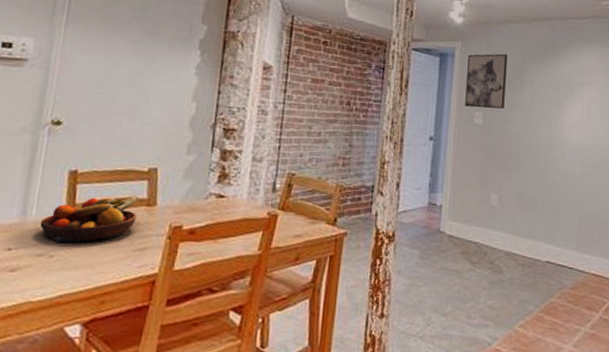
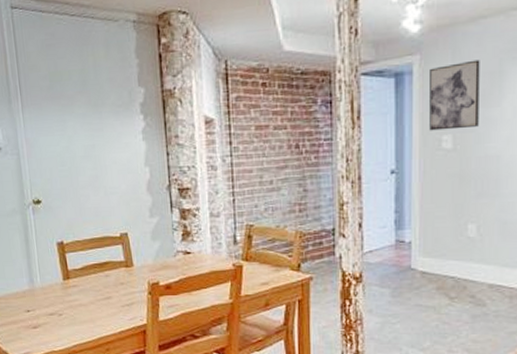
fruit bowl: present [40,195,138,243] -> none [45,259,120,303]

